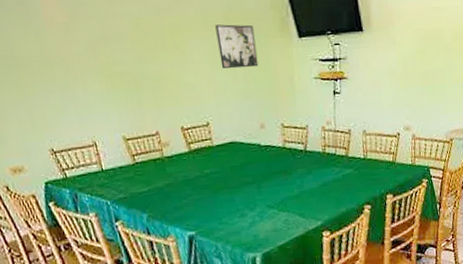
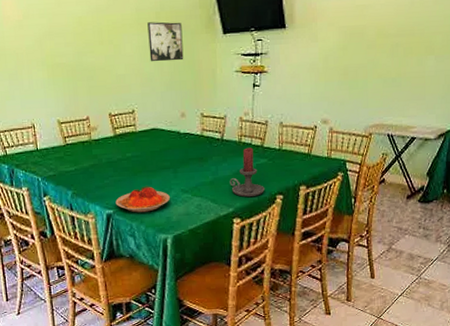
plate: none [197,202,256,233] -> present [115,185,170,213]
candle holder: none [316,158,352,209] -> present [229,147,264,197]

